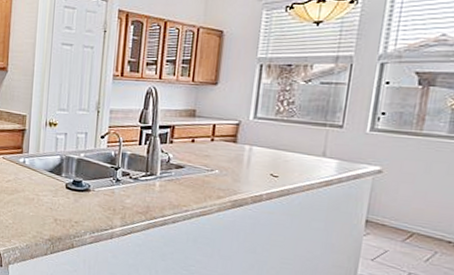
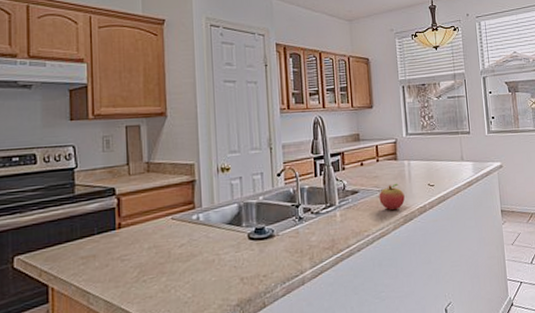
fruit: none [206,166,238,192] -> present [379,183,405,210]

